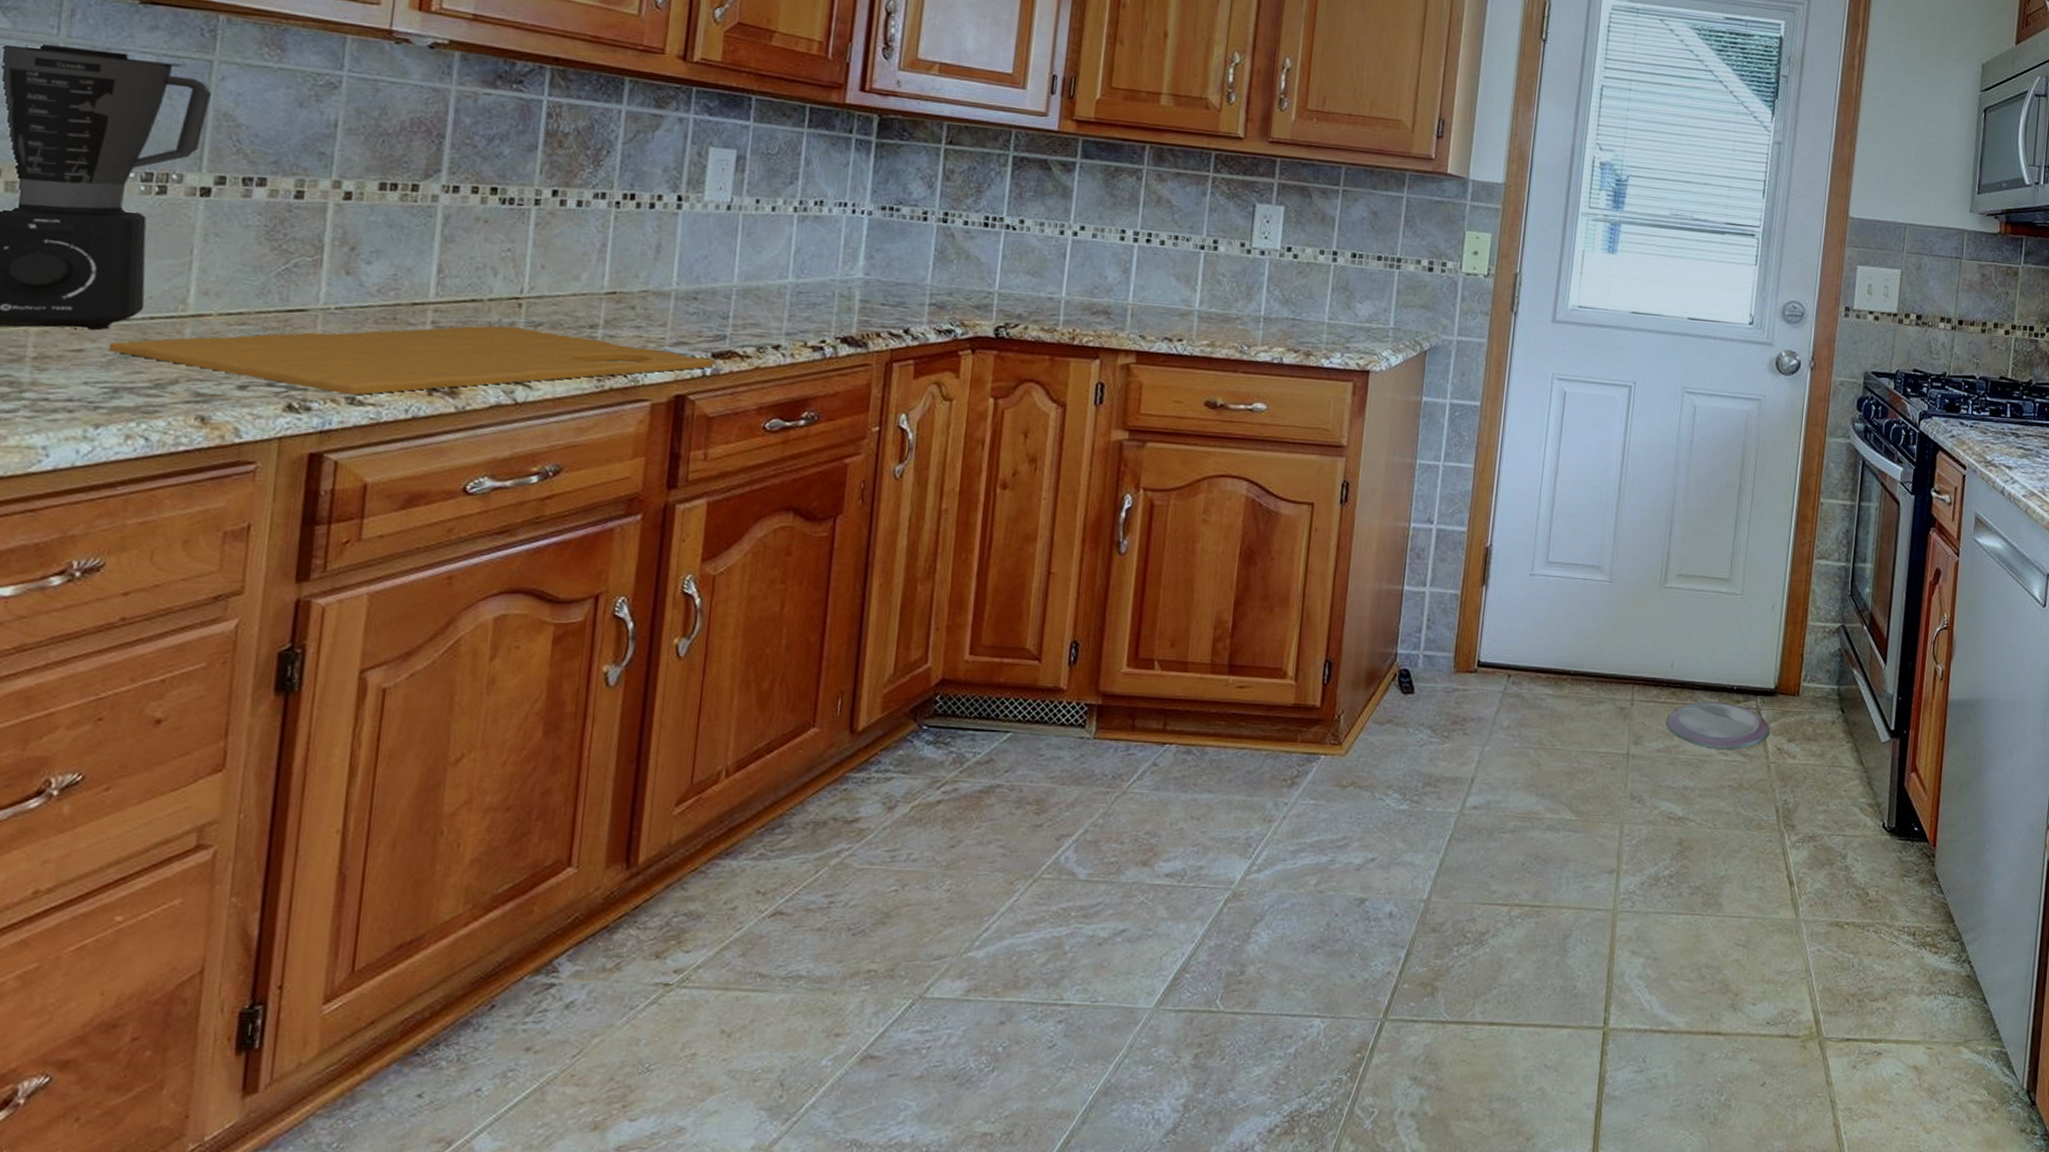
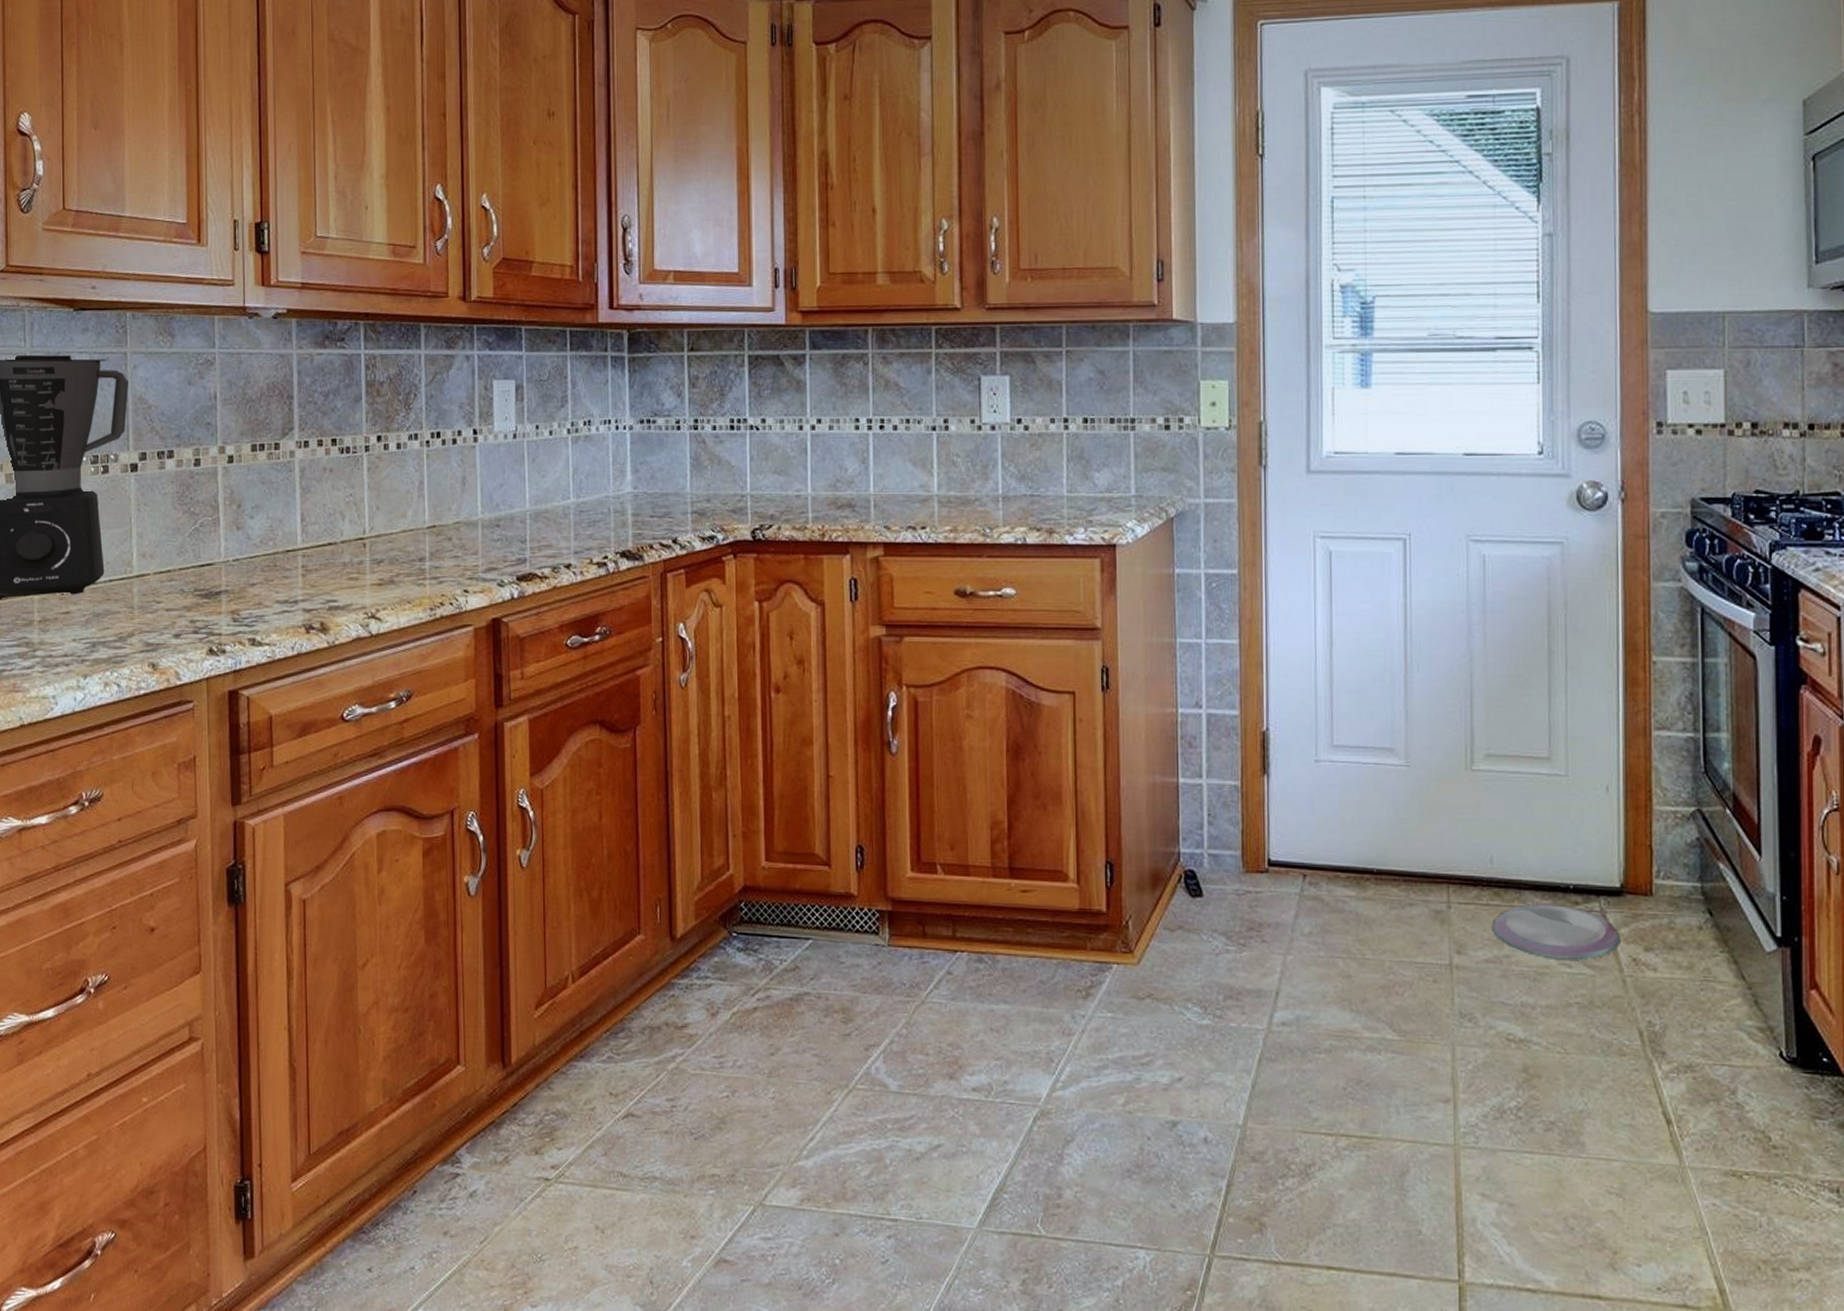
cutting board: present [108,325,715,396] -> none [85,565,520,637]

